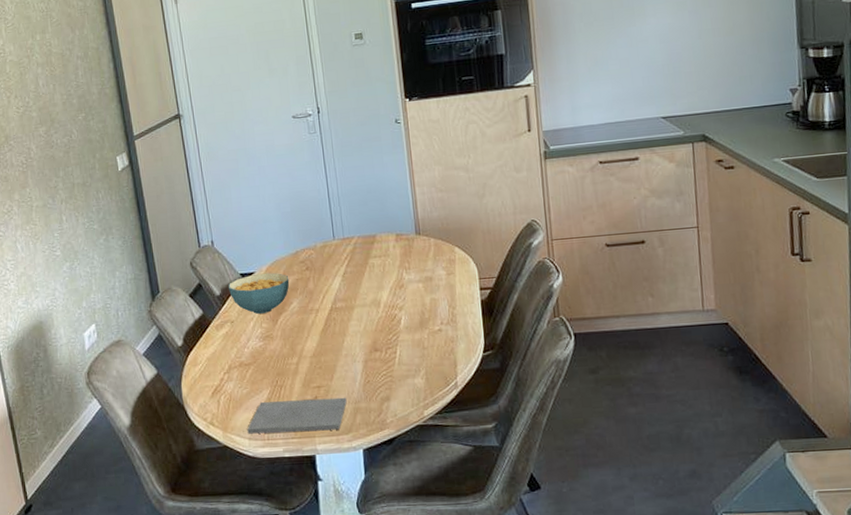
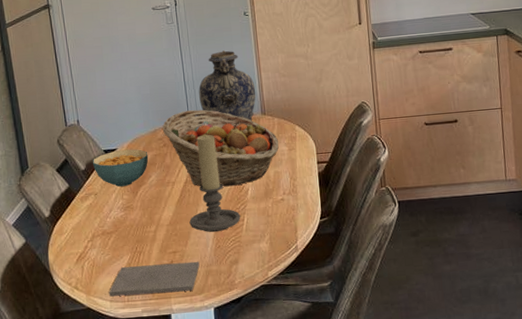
fruit basket: none [304,229,436,316] -> present [162,109,279,187]
candle holder: none [335,256,393,366] -> present [189,134,241,233]
vase: none [345,163,410,242] -> present [199,50,256,122]

